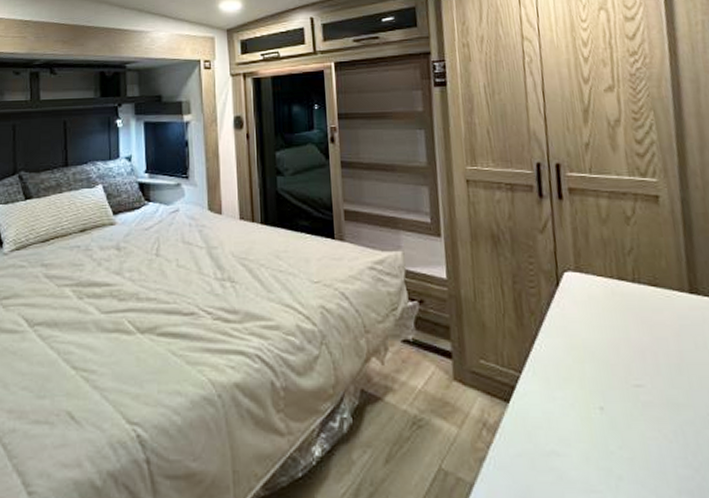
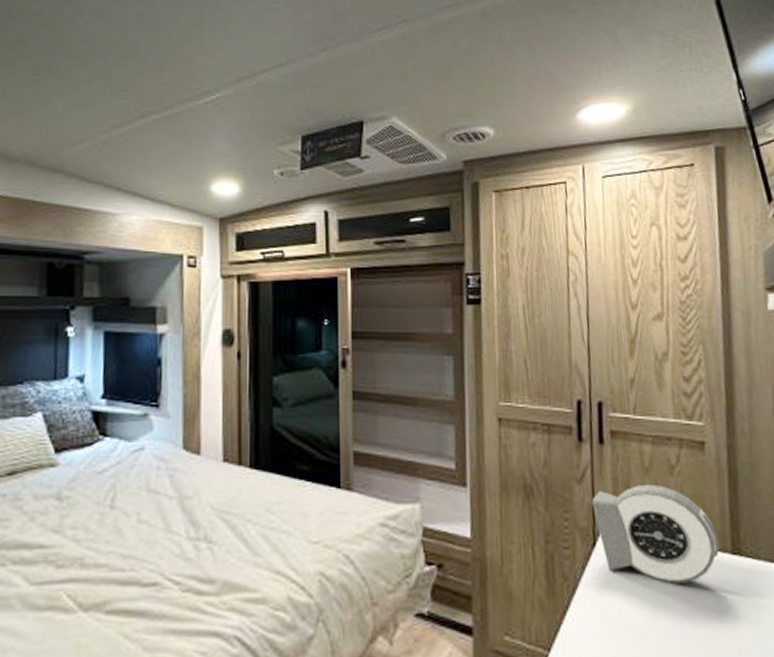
alarm clock: none [553,234,677,318] -> present [591,485,720,584]

